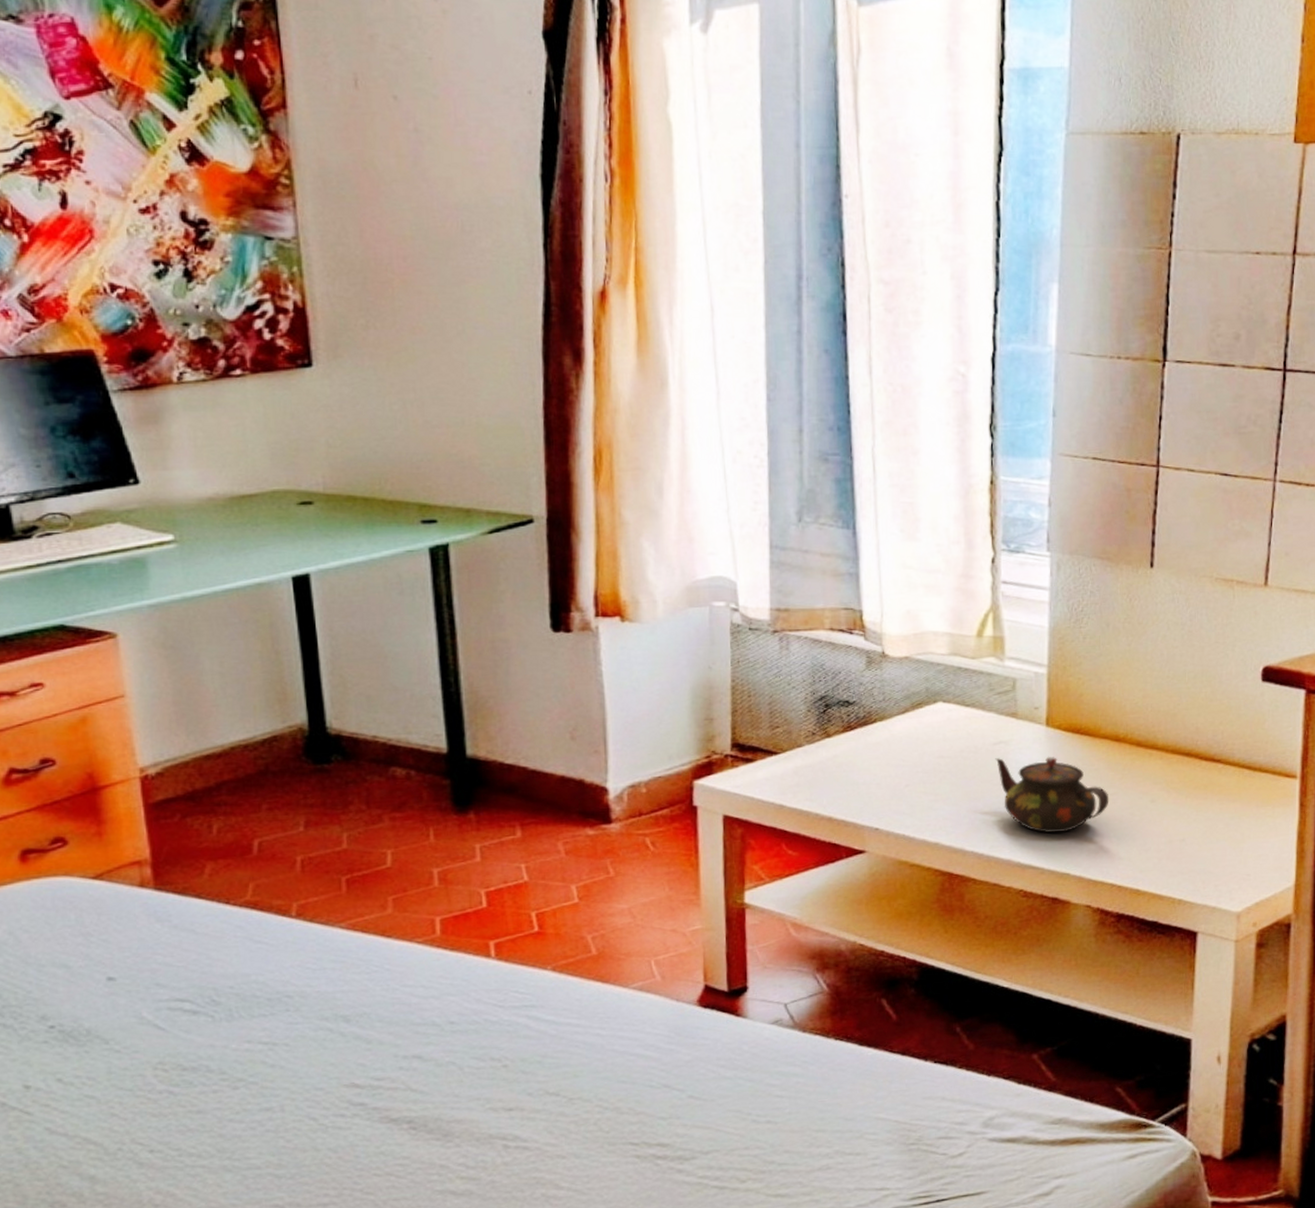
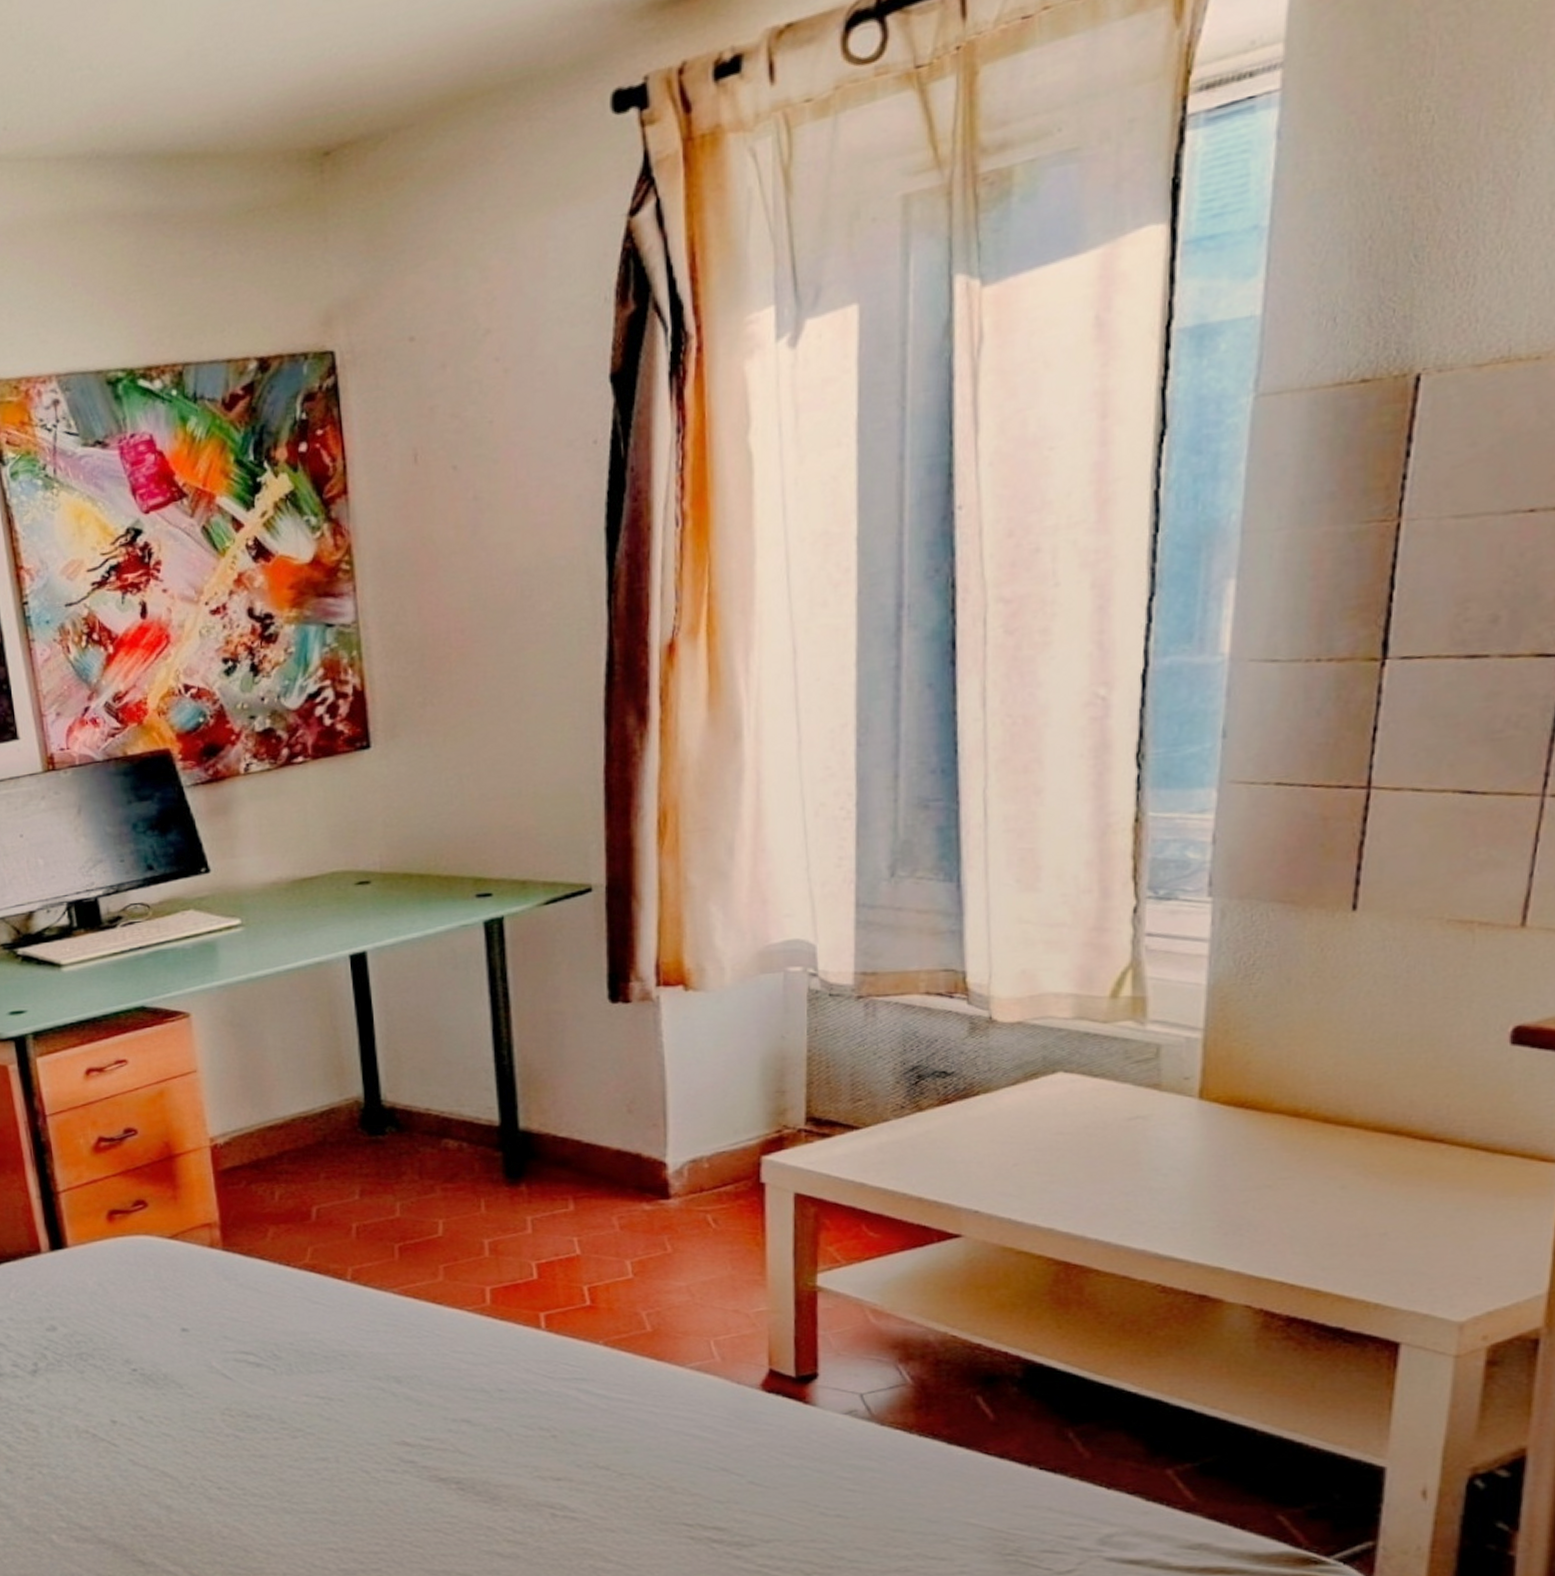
teapot: present [995,756,1109,834] -> none [1129,1133,1282,1222]

